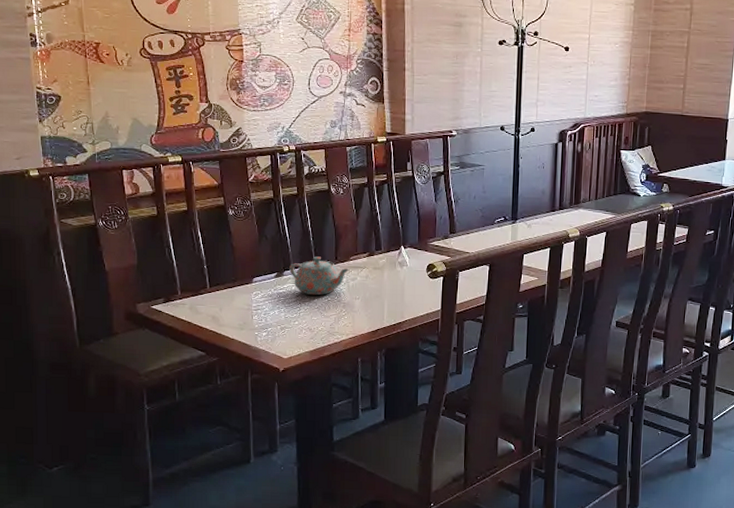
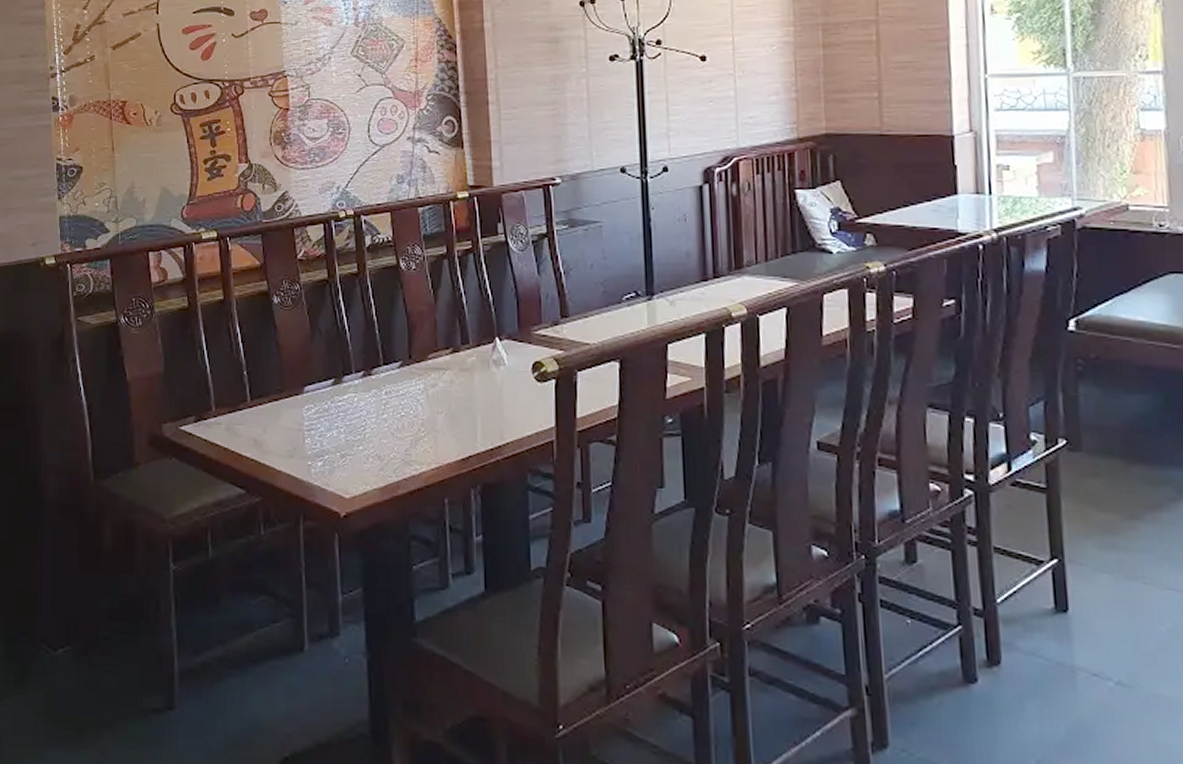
teapot: present [289,256,349,295] -> none [350,355,427,408]

